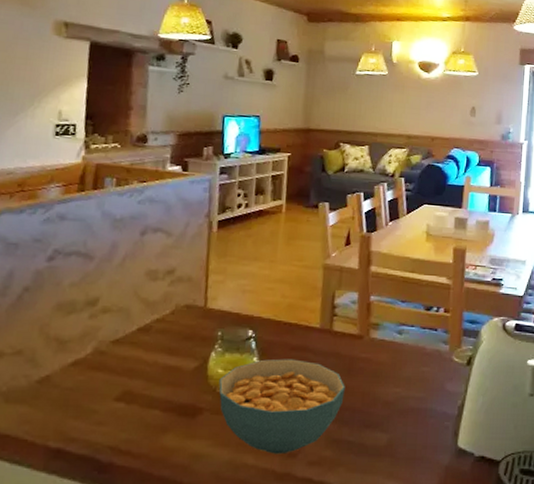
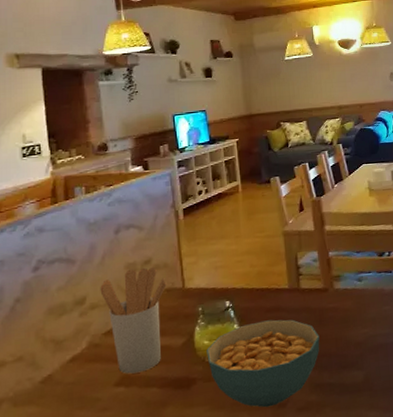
utensil holder: none [115,276,188,391] -> present [100,267,167,374]

